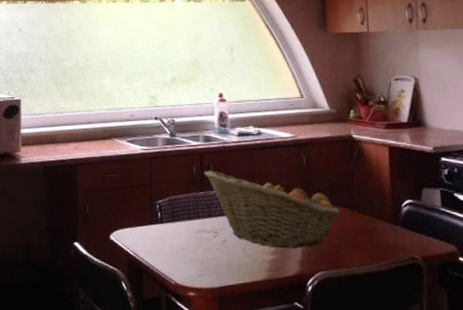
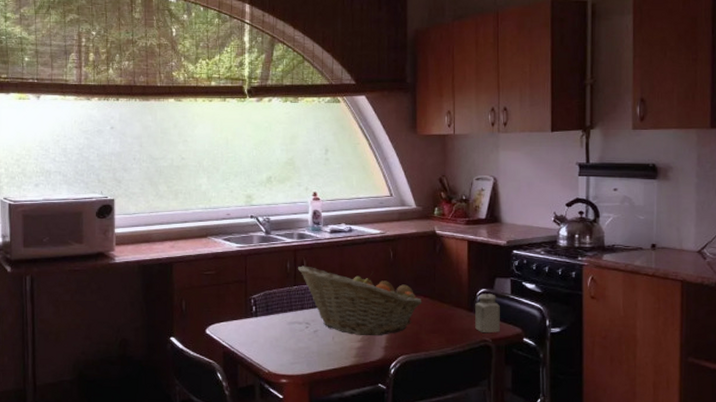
salt shaker: none [401,205,431,250] -> present [475,294,500,333]

